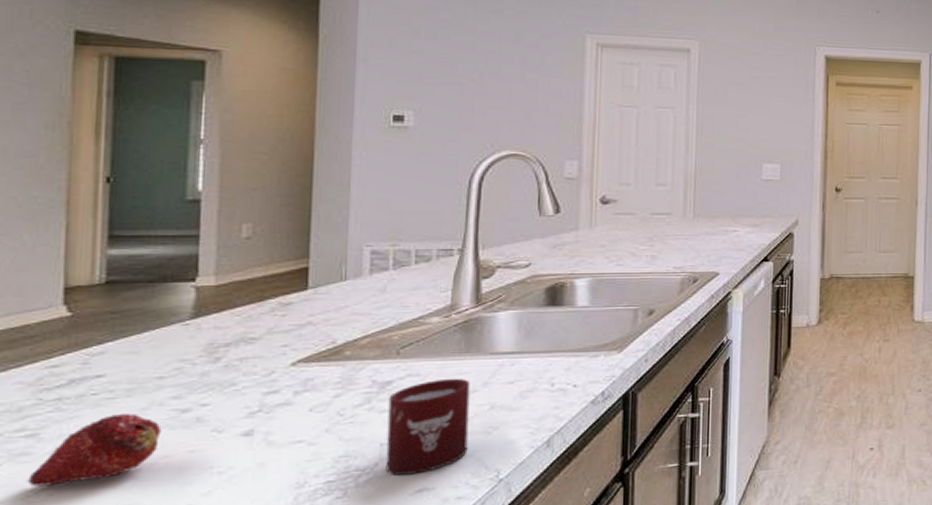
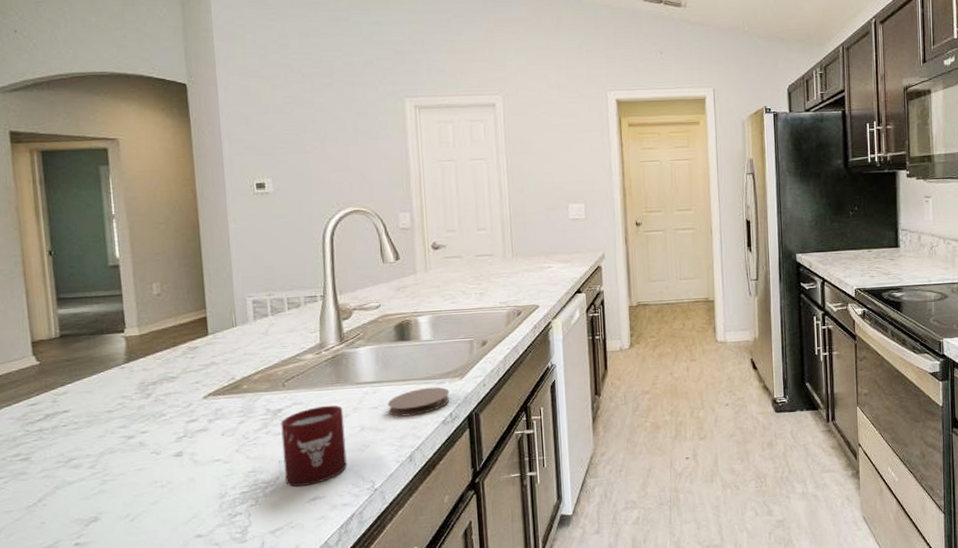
fruit: present [26,414,162,487] -> none [27,440,116,499]
coaster: none [526,360,604,394] -> present [387,386,450,417]

